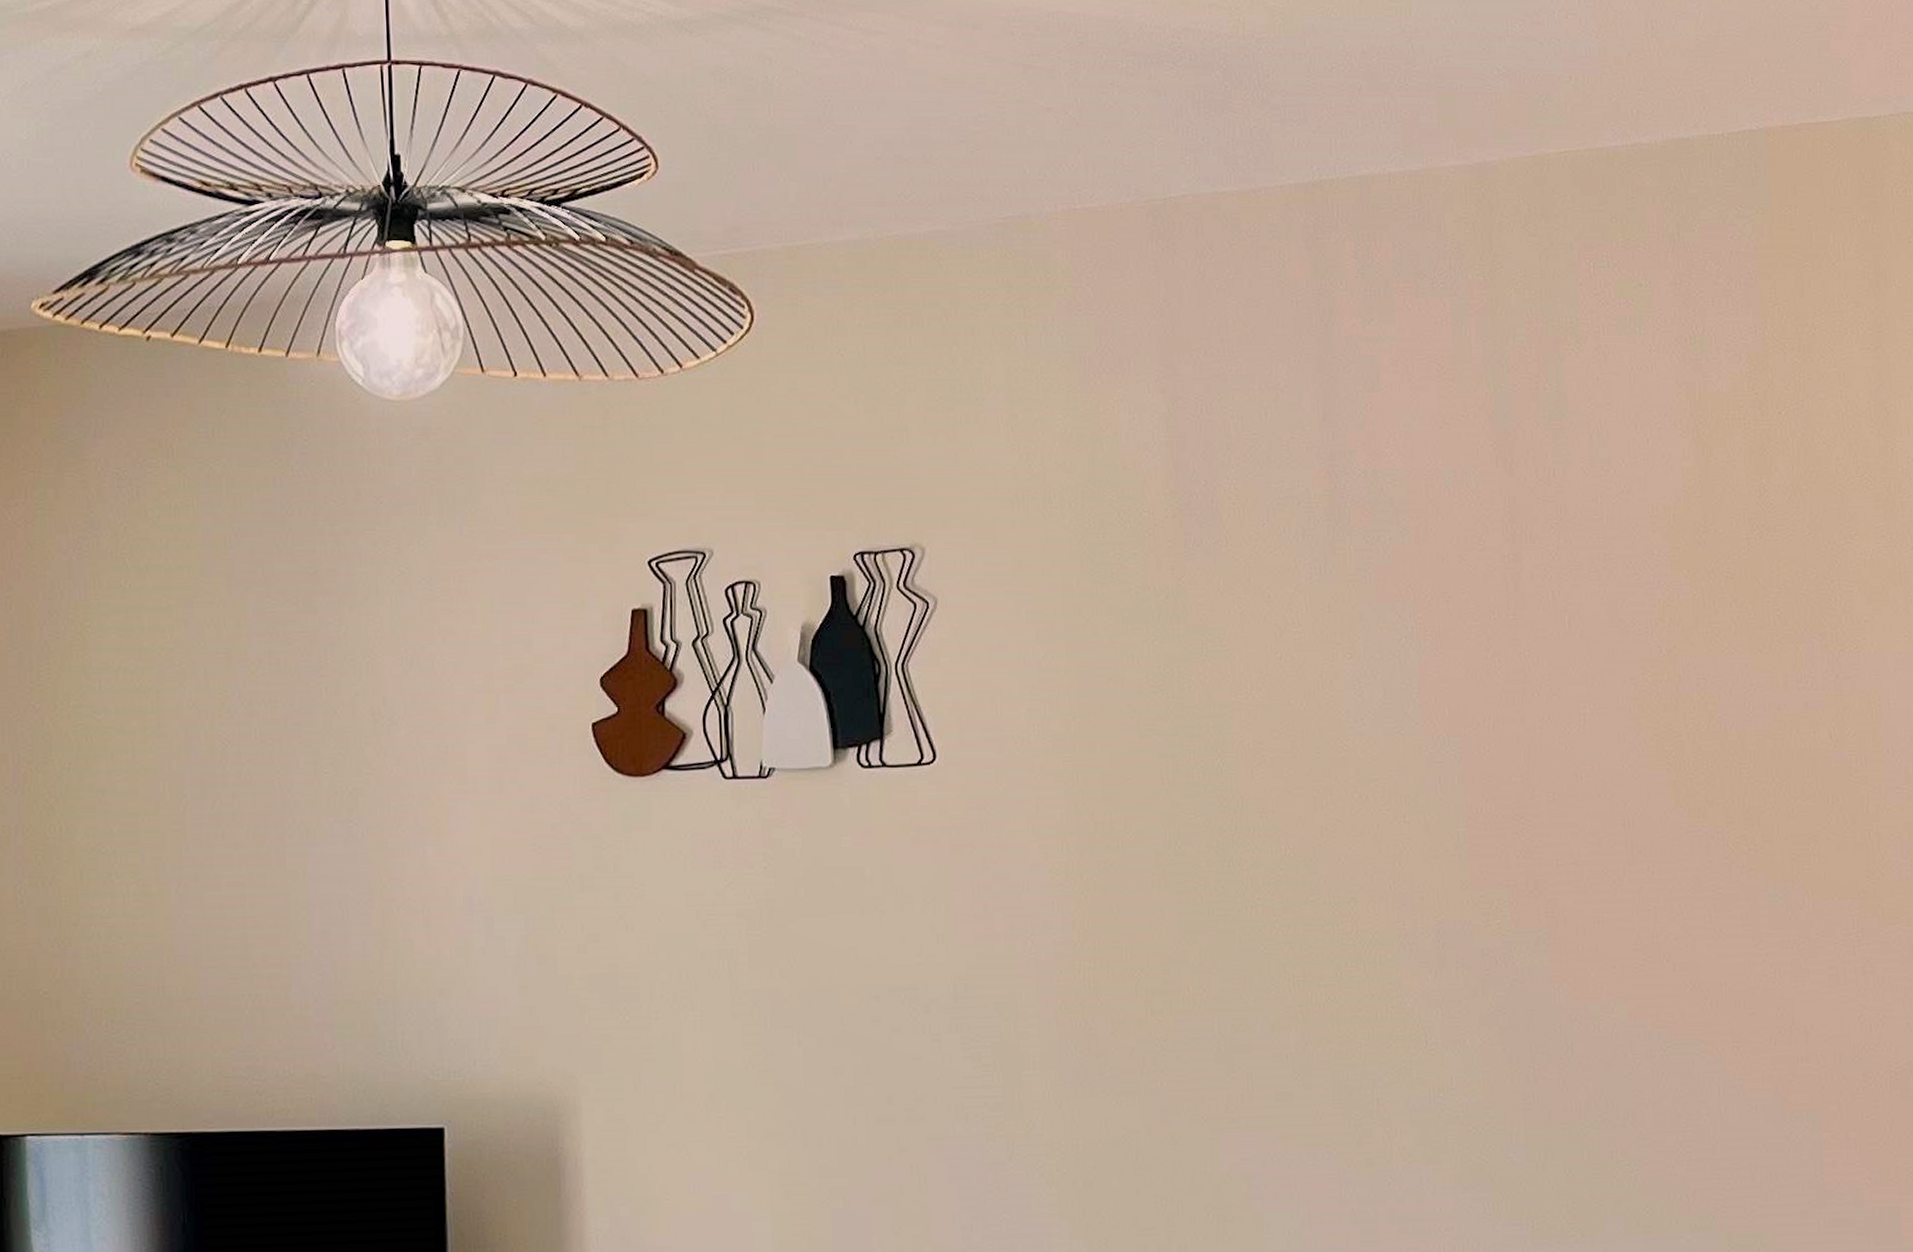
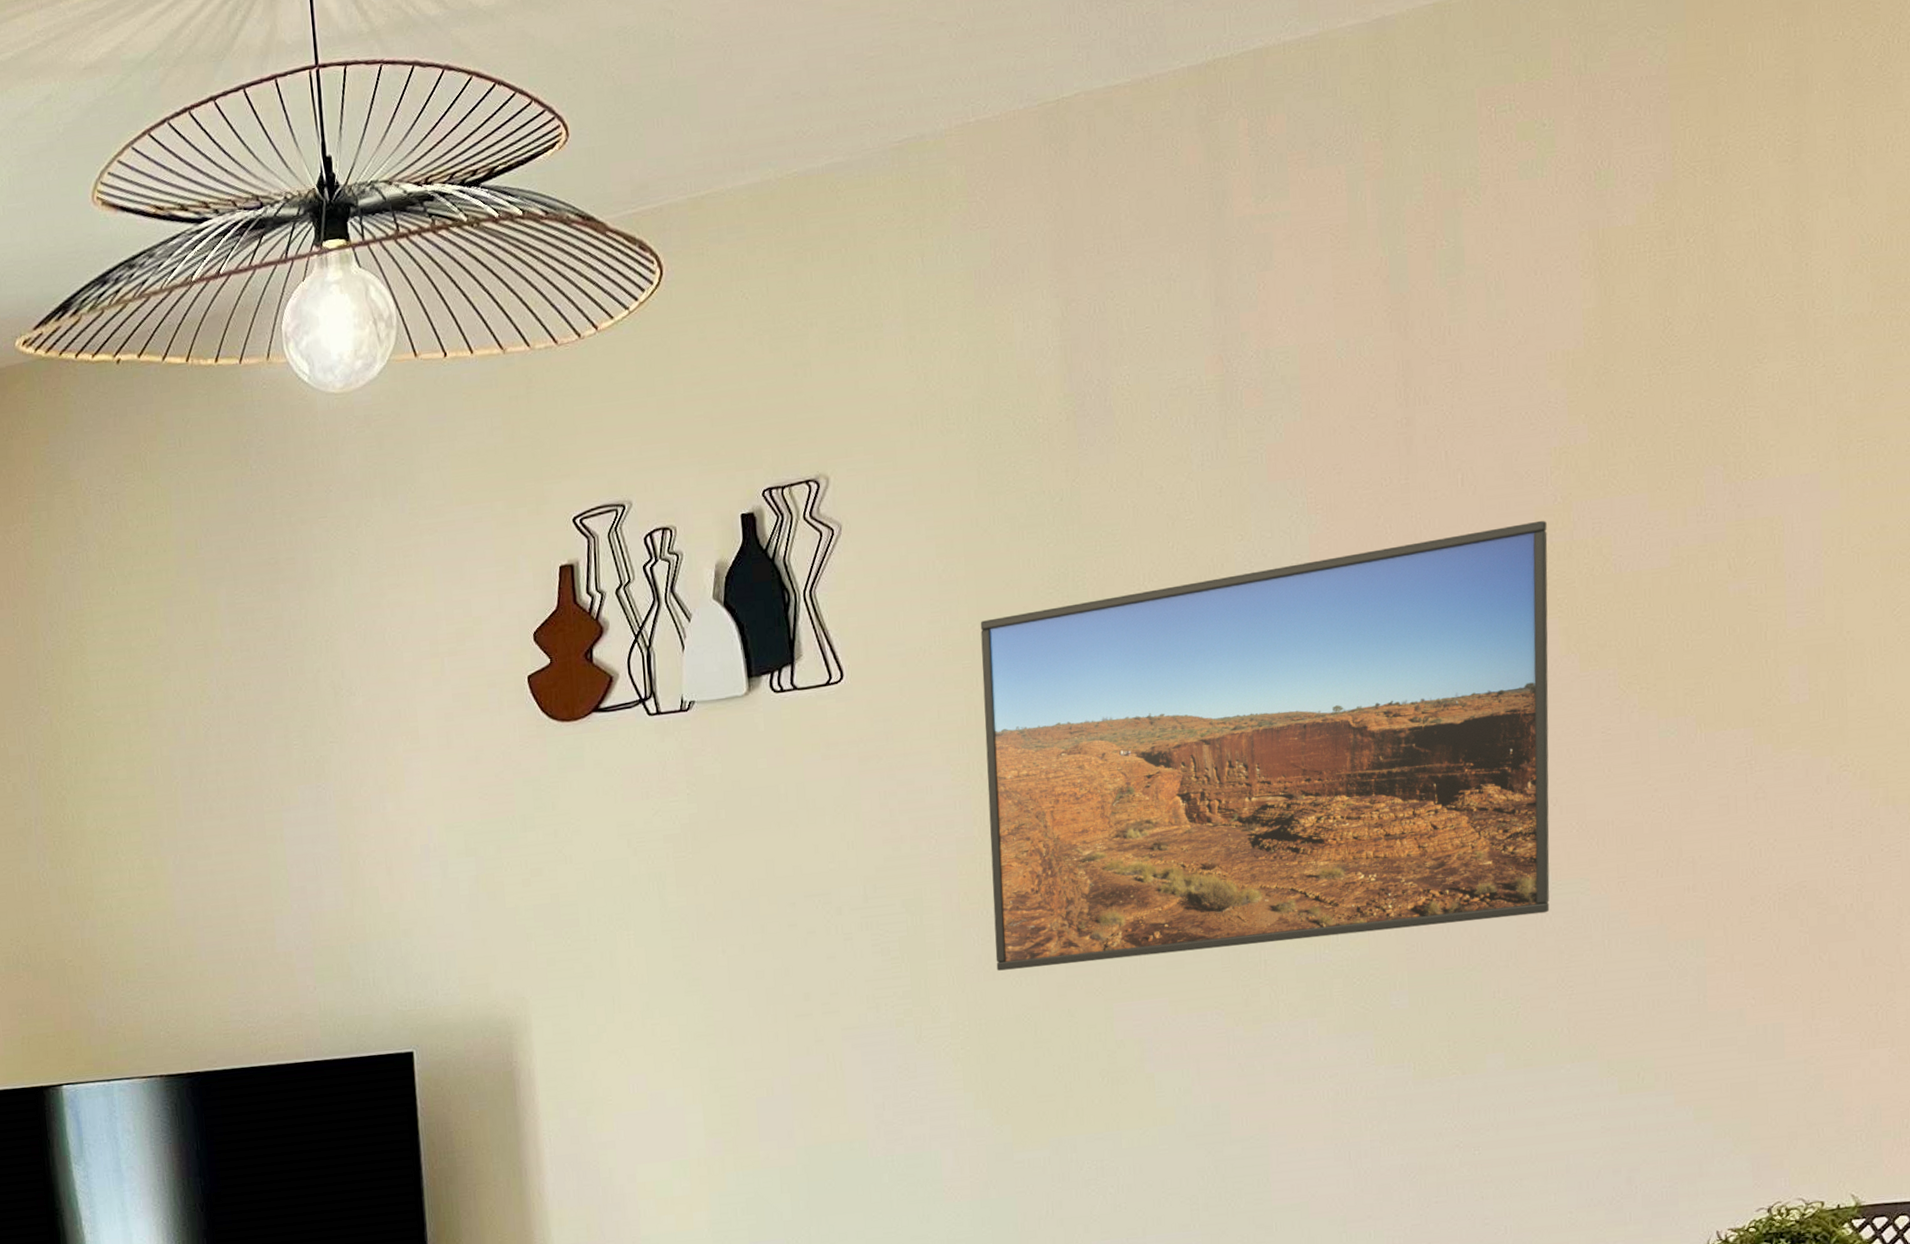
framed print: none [1081,670,1666,1088] -> present [980,520,1550,971]

